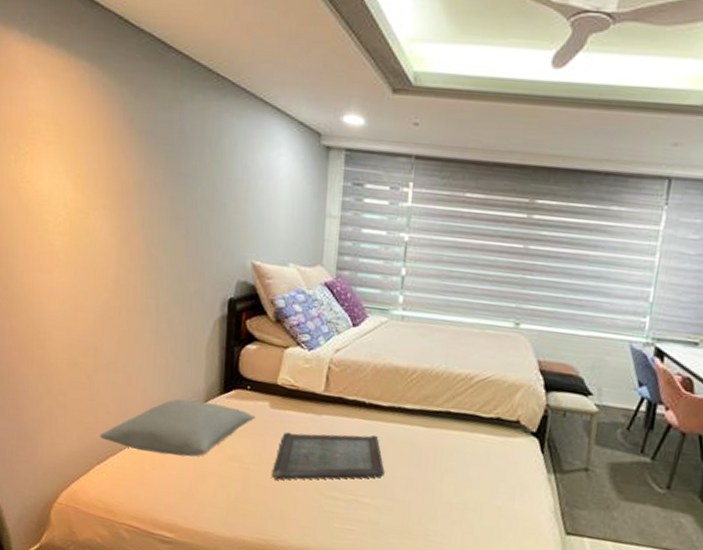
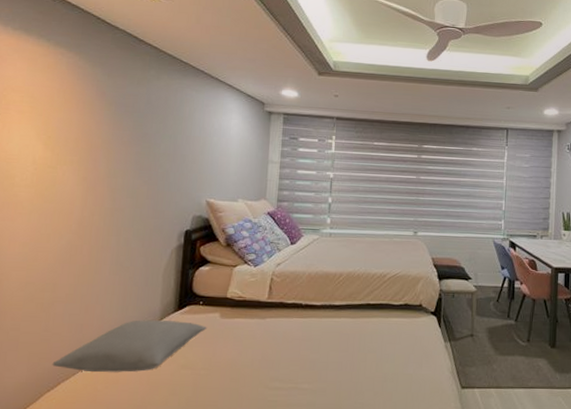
serving tray: present [271,432,385,480] -> none [220,329,319,380]

